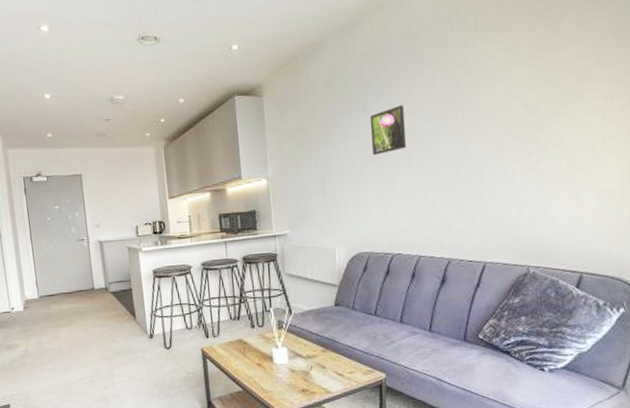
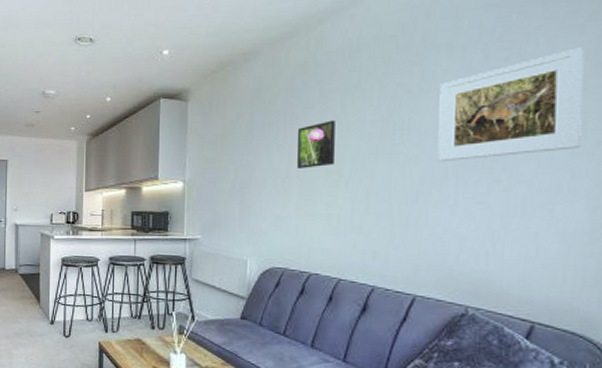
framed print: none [492,21,609,137] -> present [437,47,584,162]

